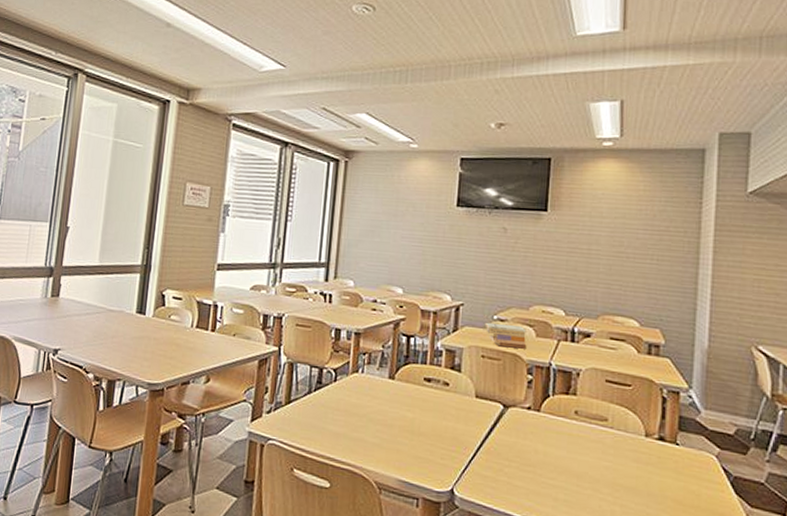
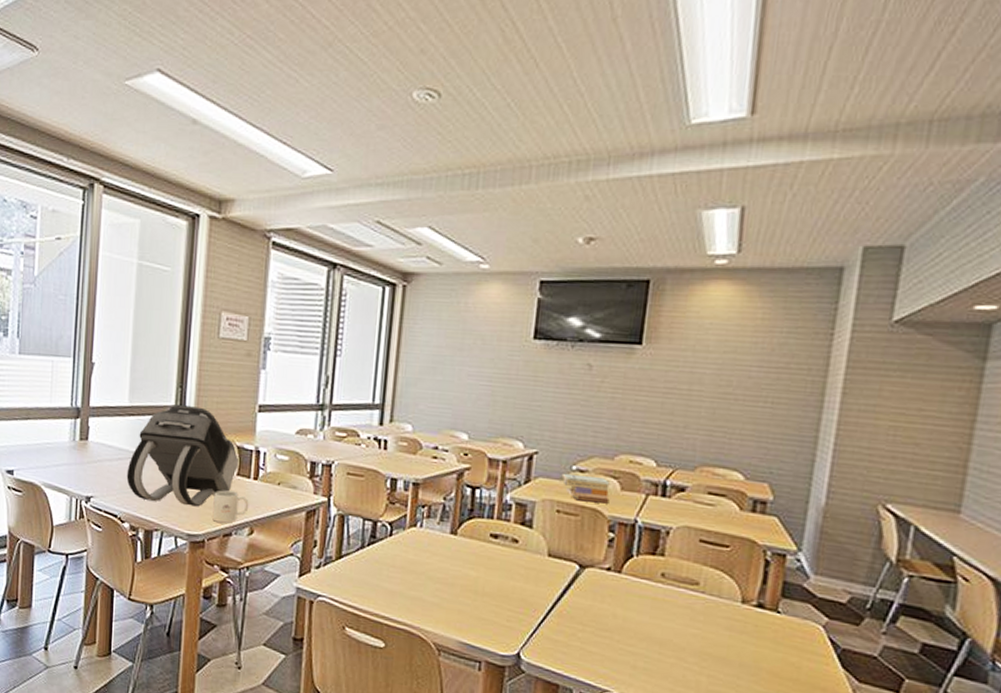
backpack: none [93,263,199,357] -> present [126,404,239,507]
mug: none [172,341,207,373] -> present [212,490,249,524]

